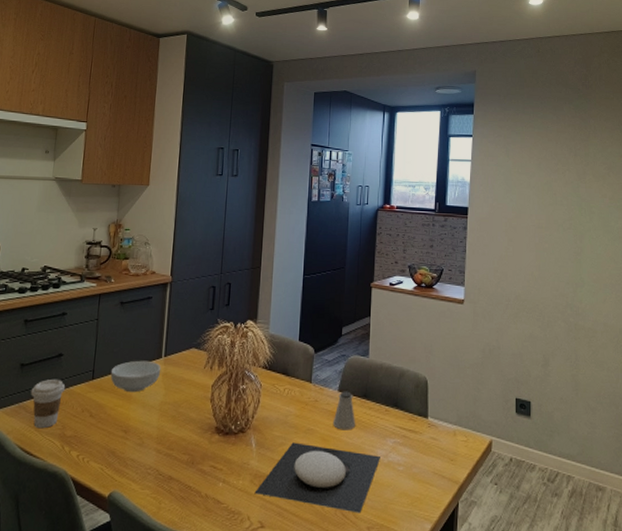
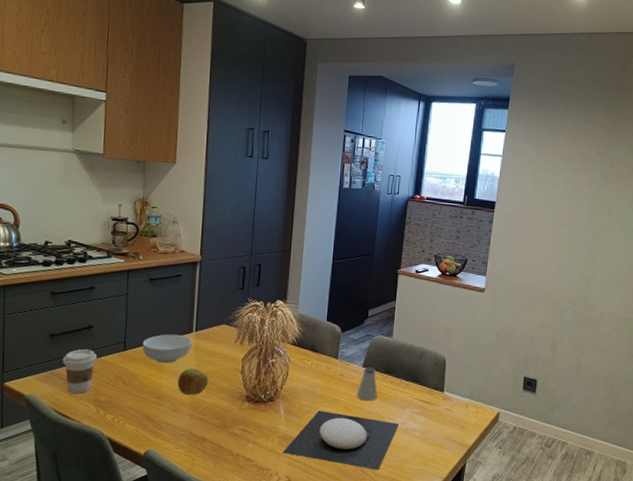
apple: none [144,397,177,428] -> present [177,368,209,396]

